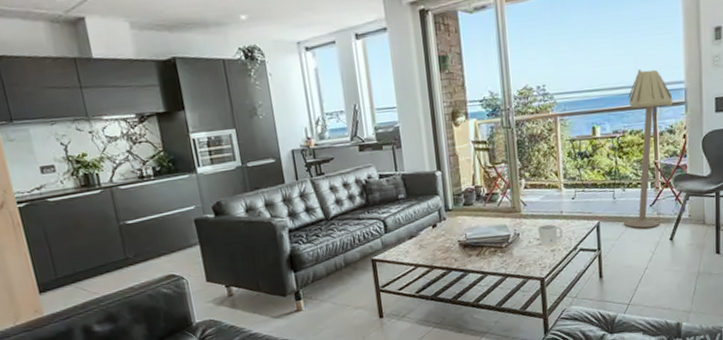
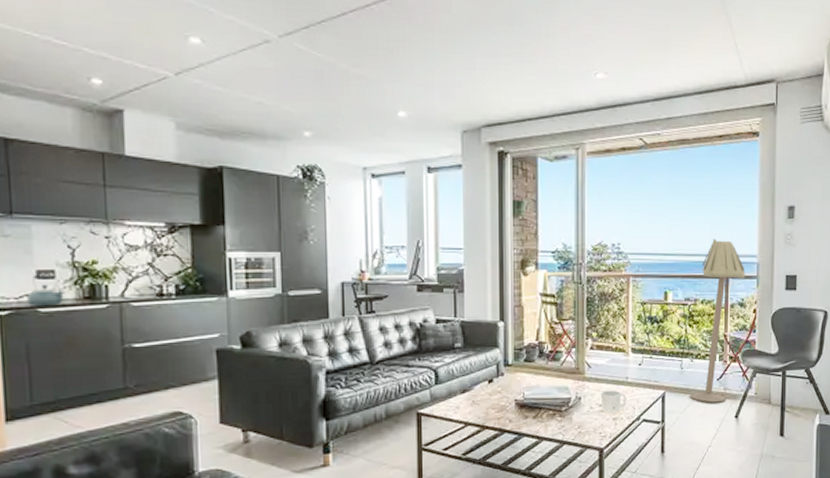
kettle: none [36,169,67,198] -> present [26,275,66,307]

